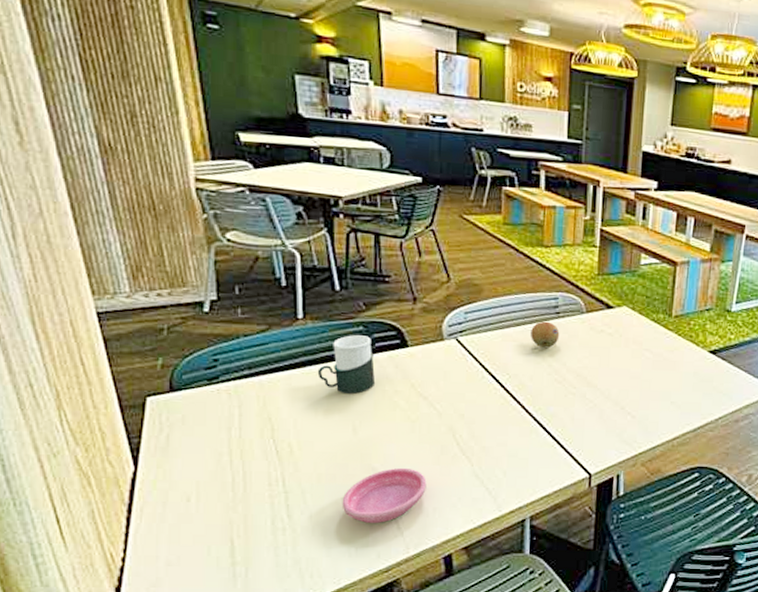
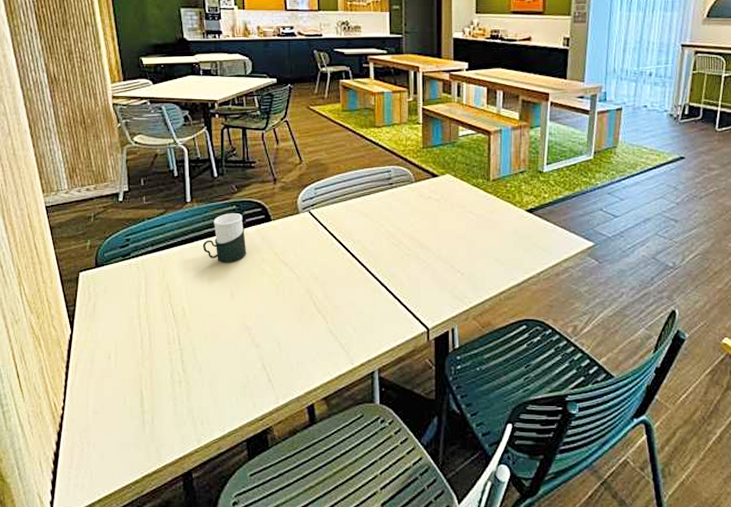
saucer: present [342,467,427,524] -> none [224,326,291,377]
fruit: present [531,321,560,348] -> none [370,192,394,215]

